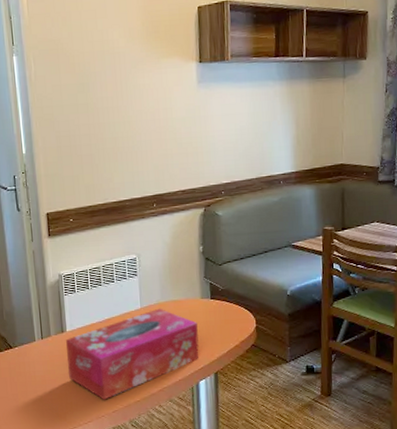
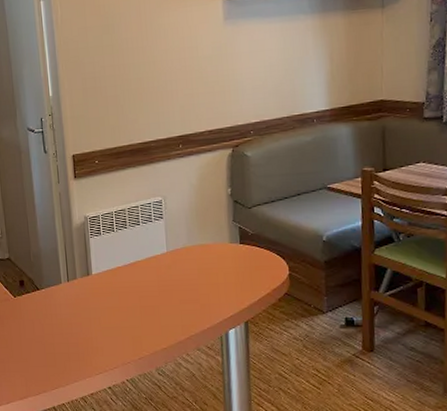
tissue box: present [65,308,199,400] -> none [91,252,228,346]

